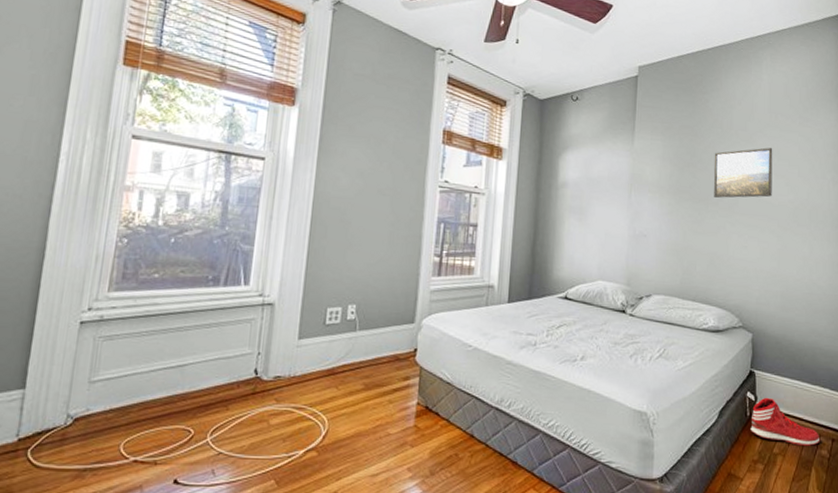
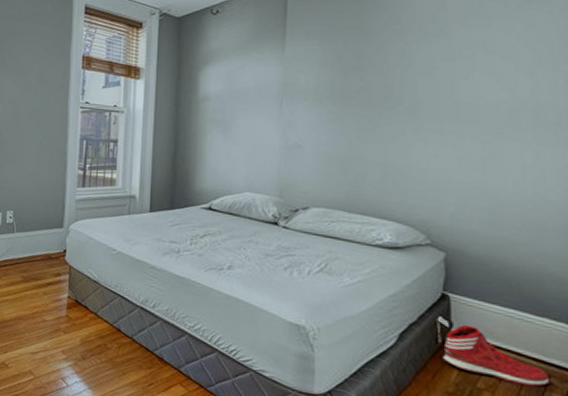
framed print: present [713,147,773,198] -> none [389,40,476,102]

